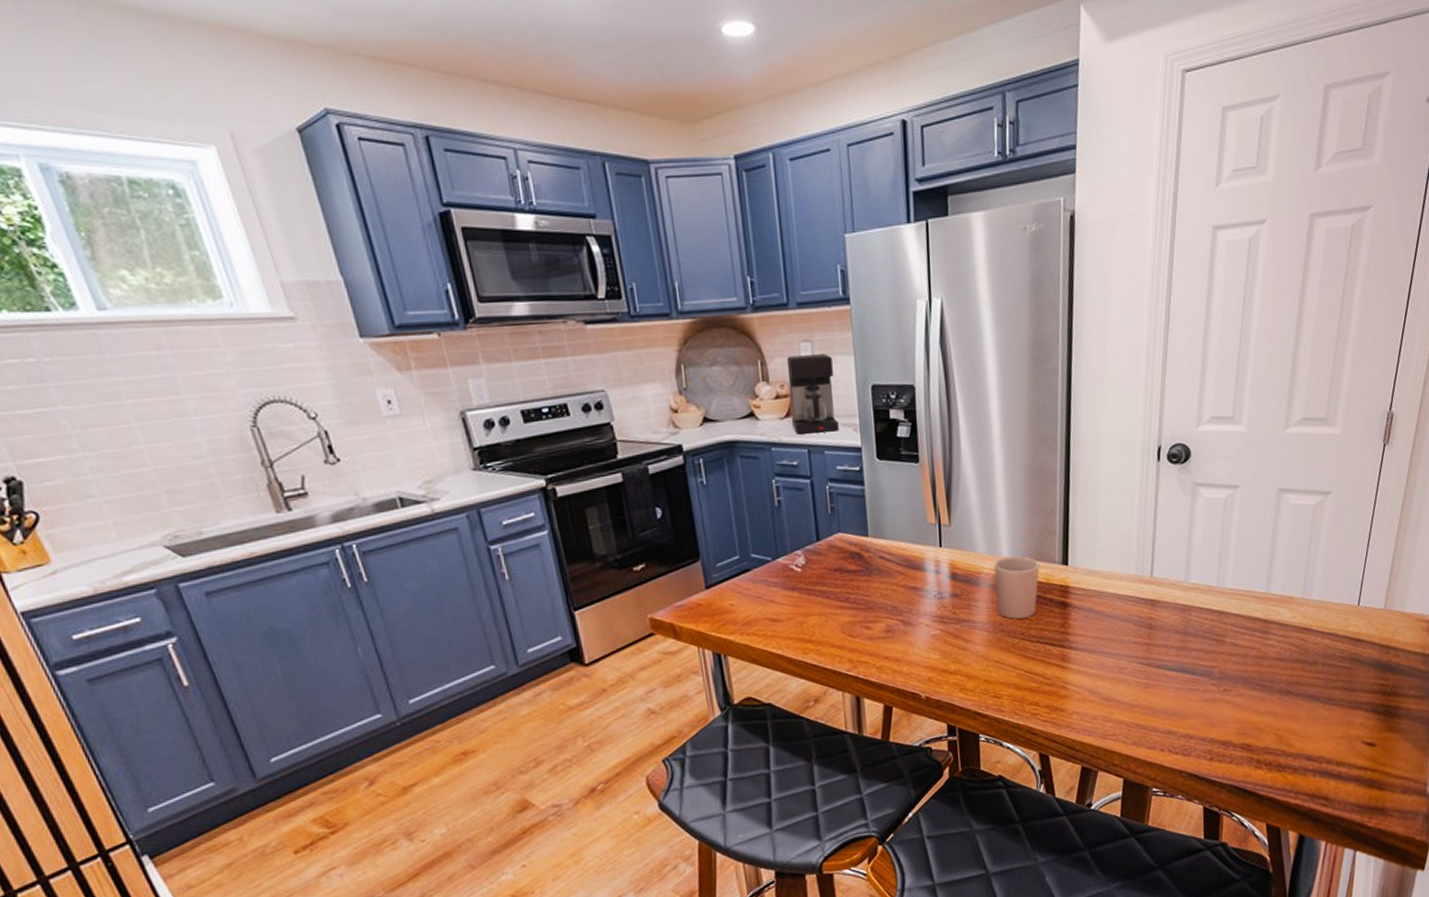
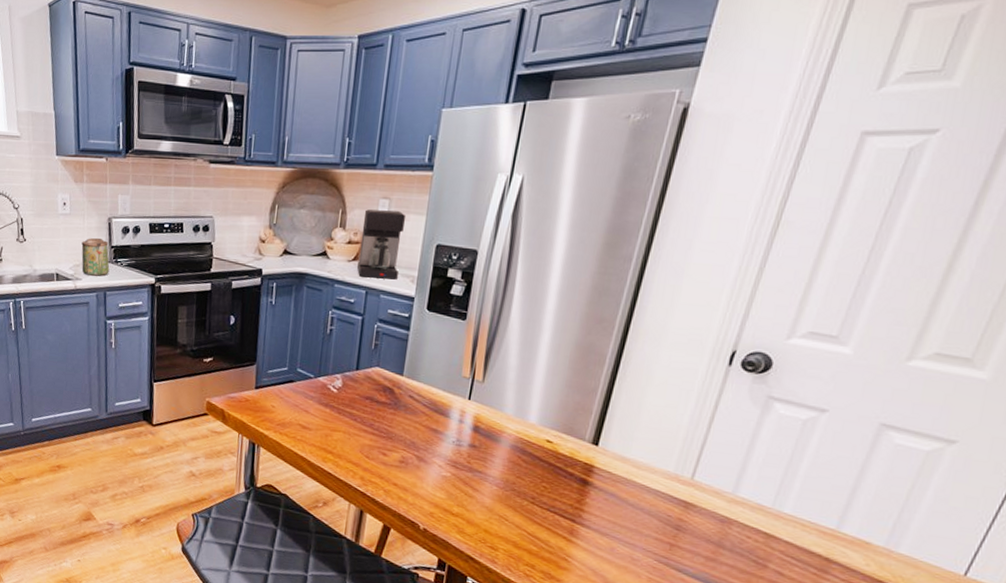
canister: none [428,440,478,492] -> present [81,237,110,276]
mug: present [993,556,1040,619] -> none [512,423,567,485]

